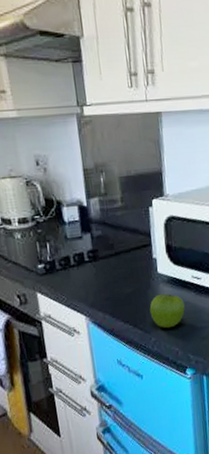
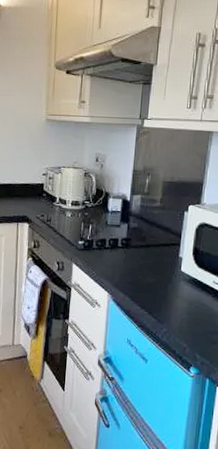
fruit: present [149,293,185,329] -> none [166,290,201,324]

